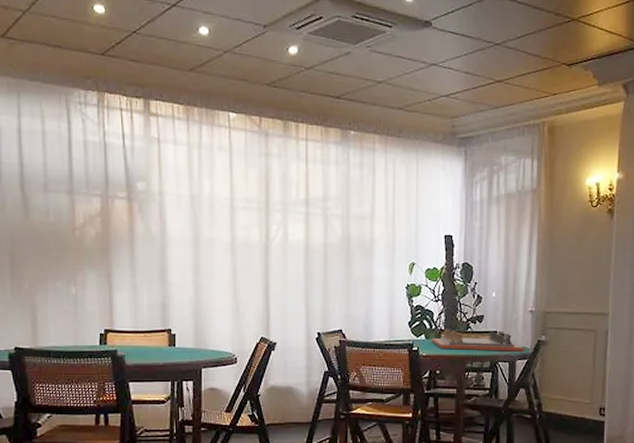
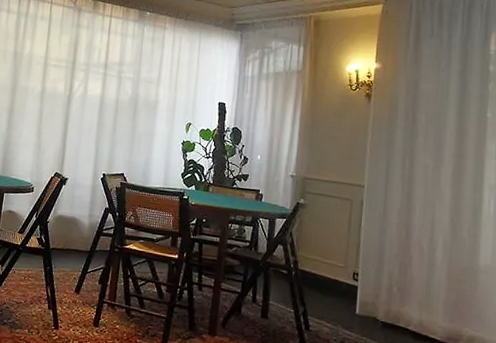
chessboard: present [431,328,525,352] -> none [200,182,285,211]

